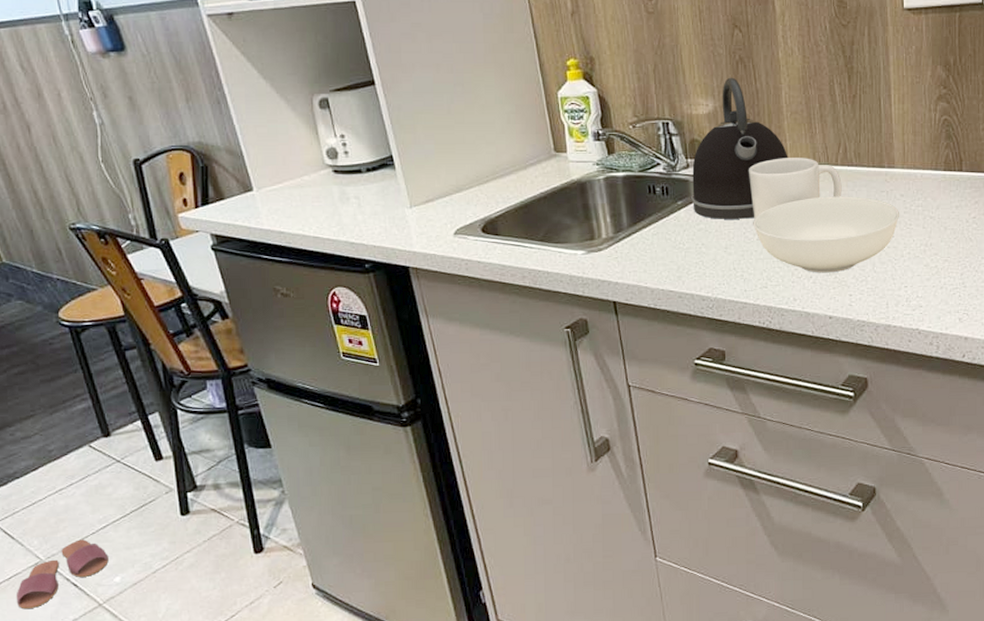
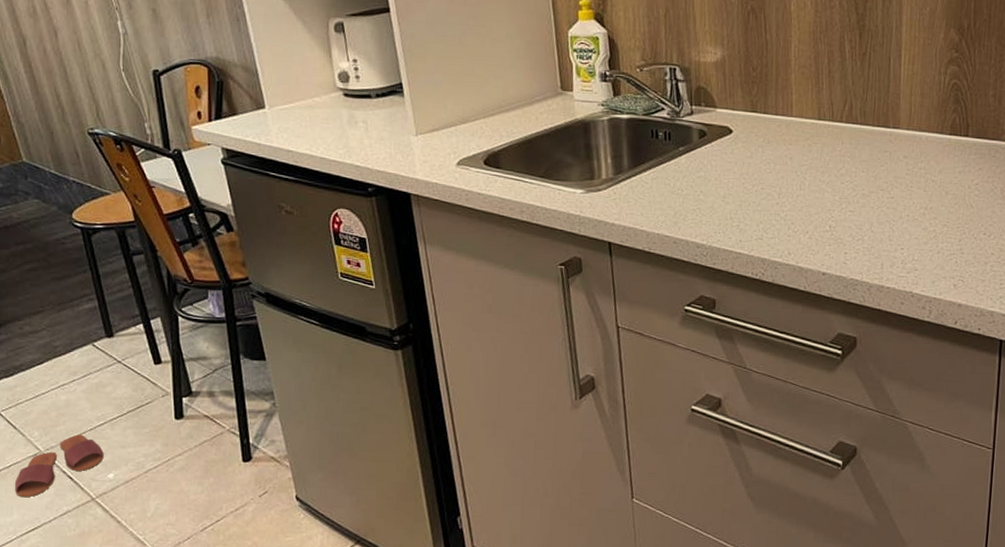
kettle: present [691,77,788,219] -> none [693,27,793,170]
mug: present [748,158,842,219] -> none [751,111,845,170]
bowl: present [753,196,900,273] -> none [753,152,902,230]

